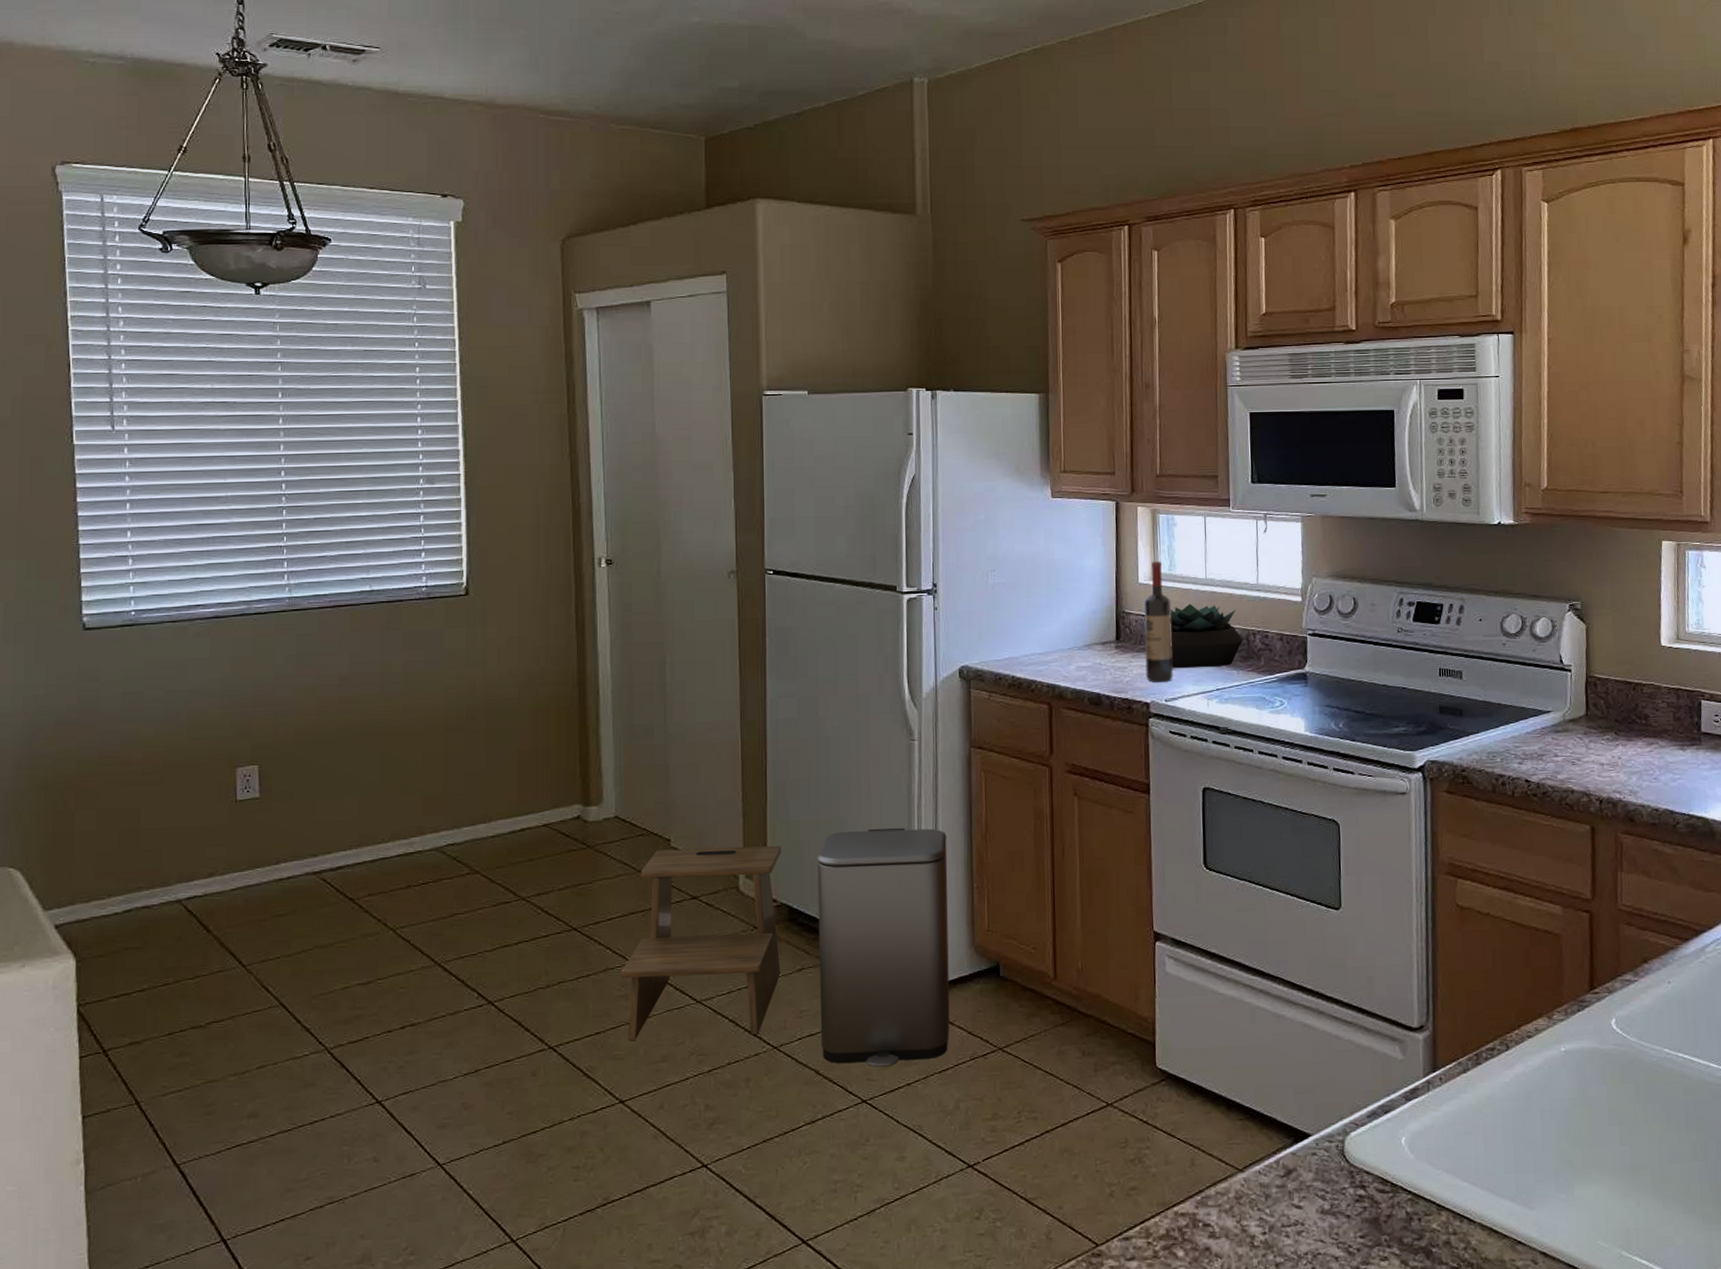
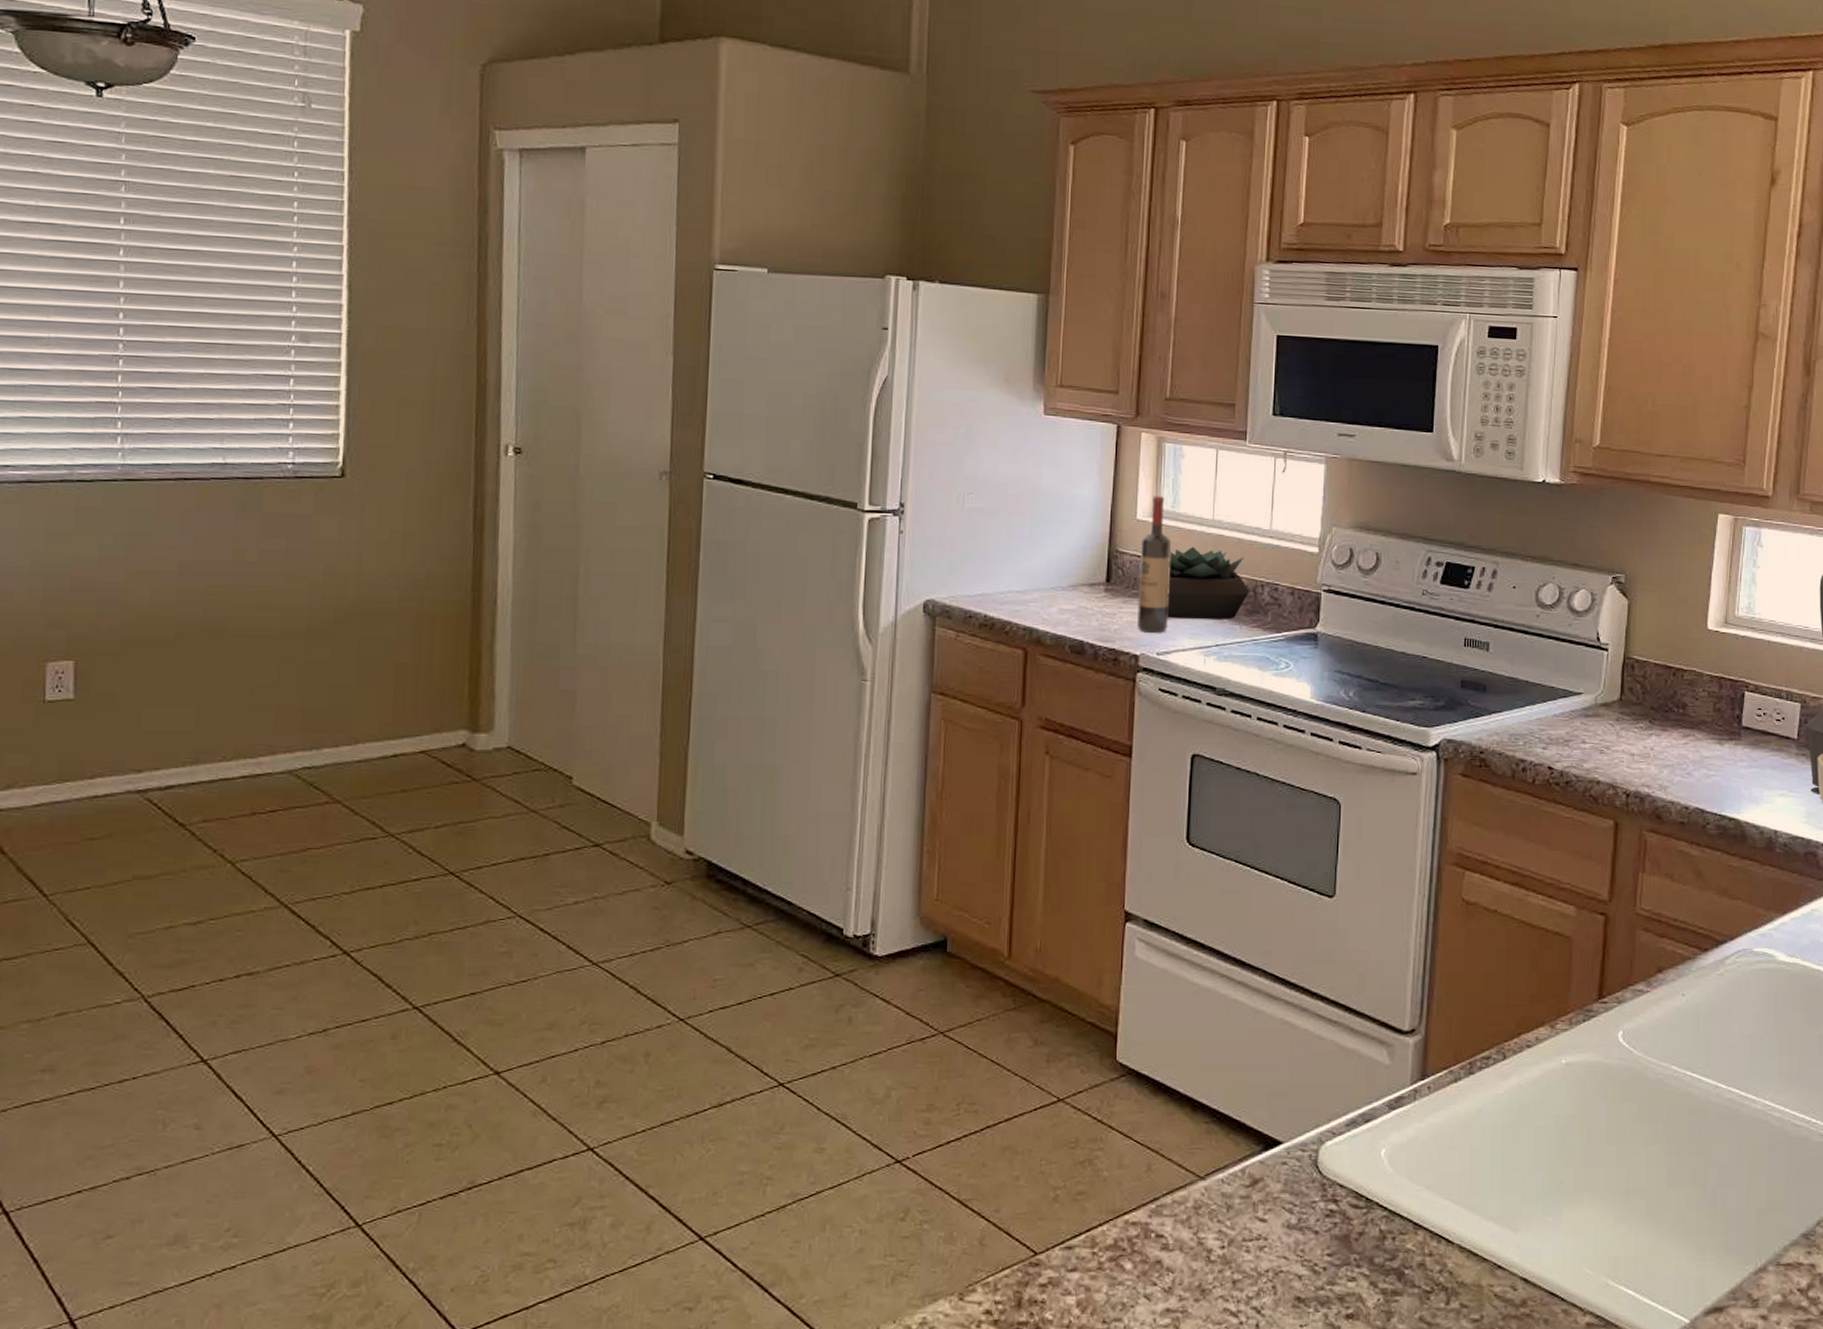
step stool: present [621,845,782,1041] -> none [505,788,704,1005]
pedal bin: present [817,828,950,1067] -> none [736,778,897,1047]

